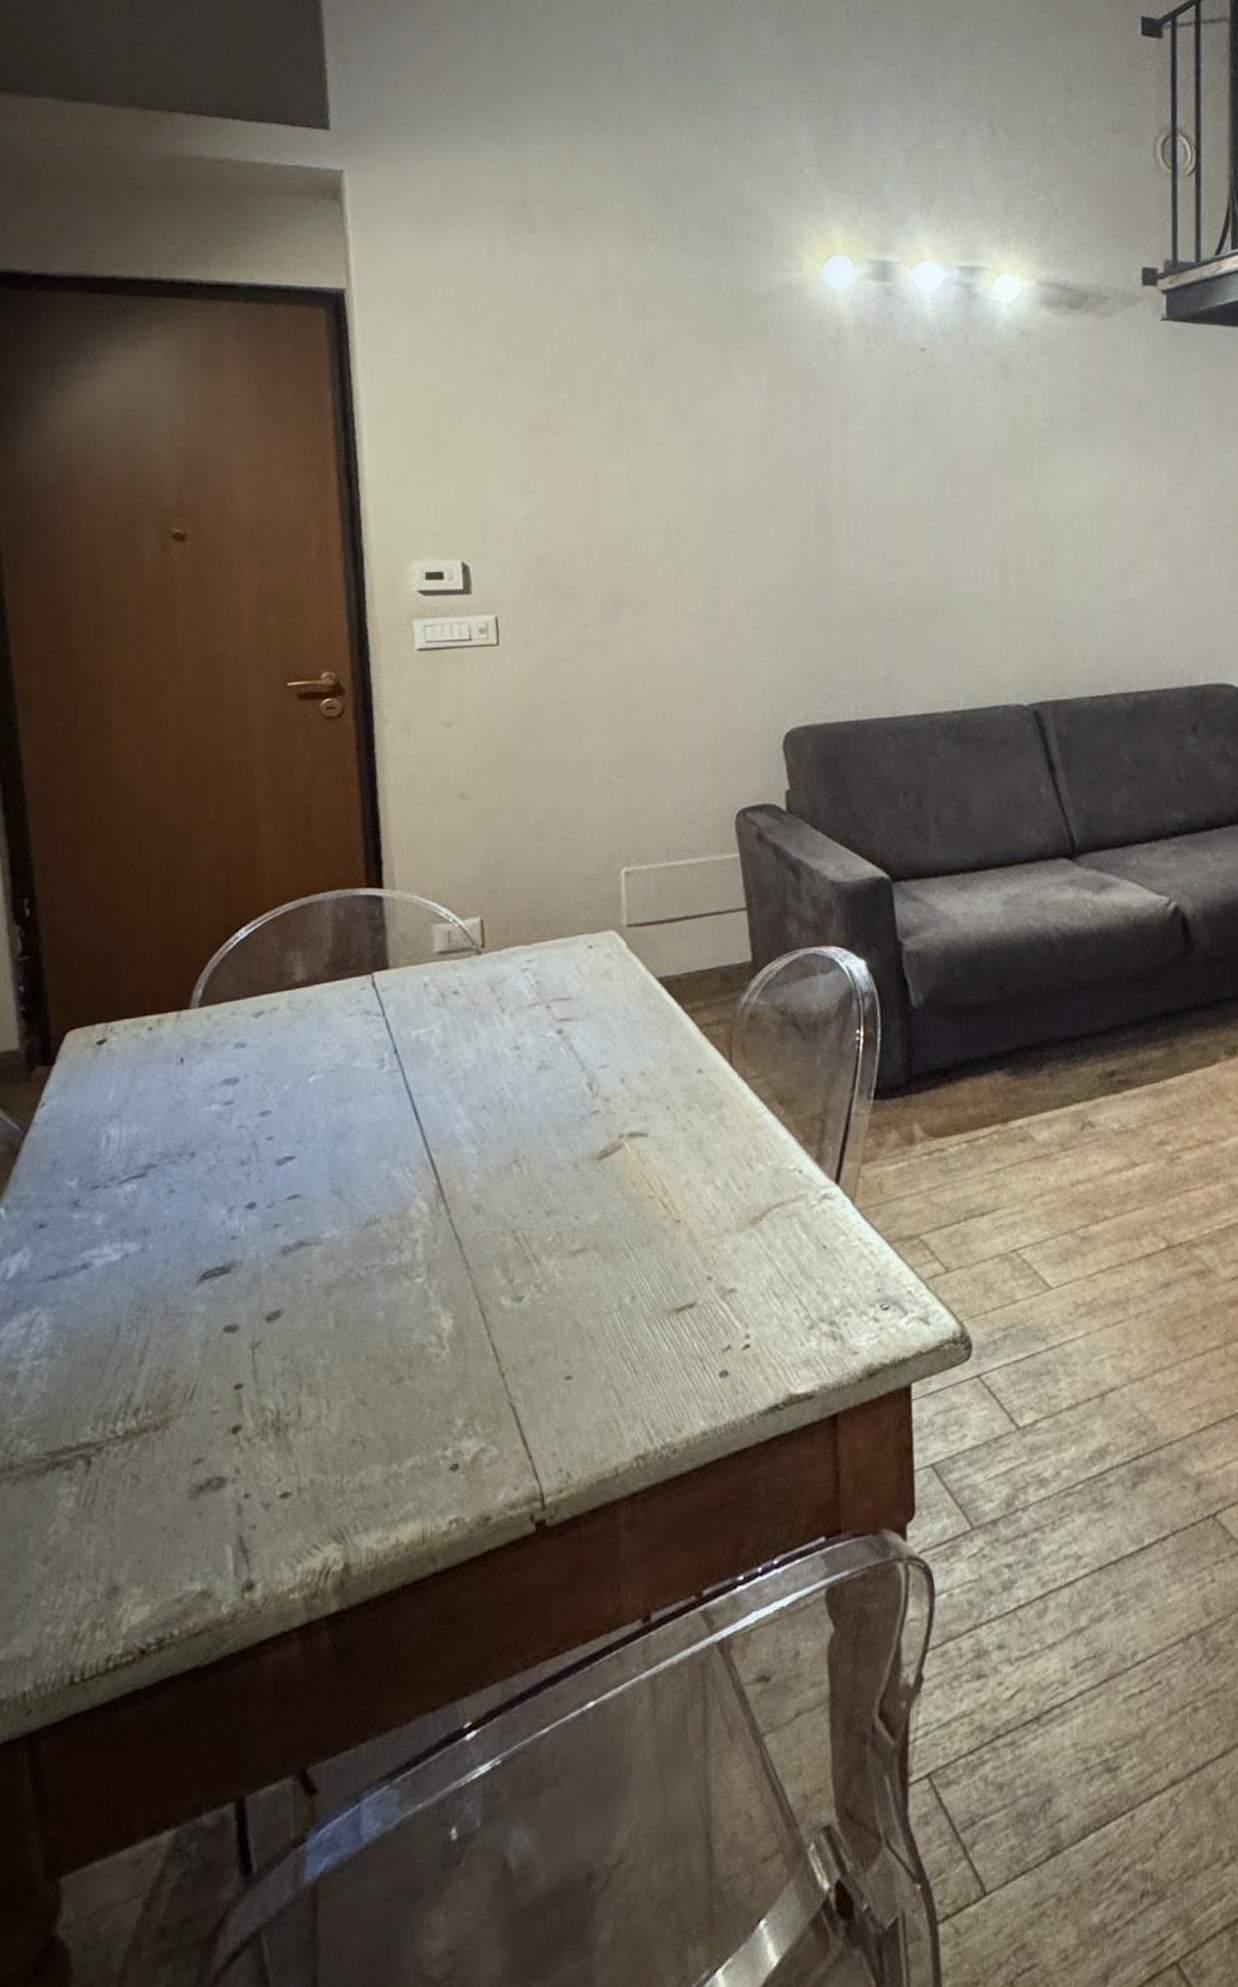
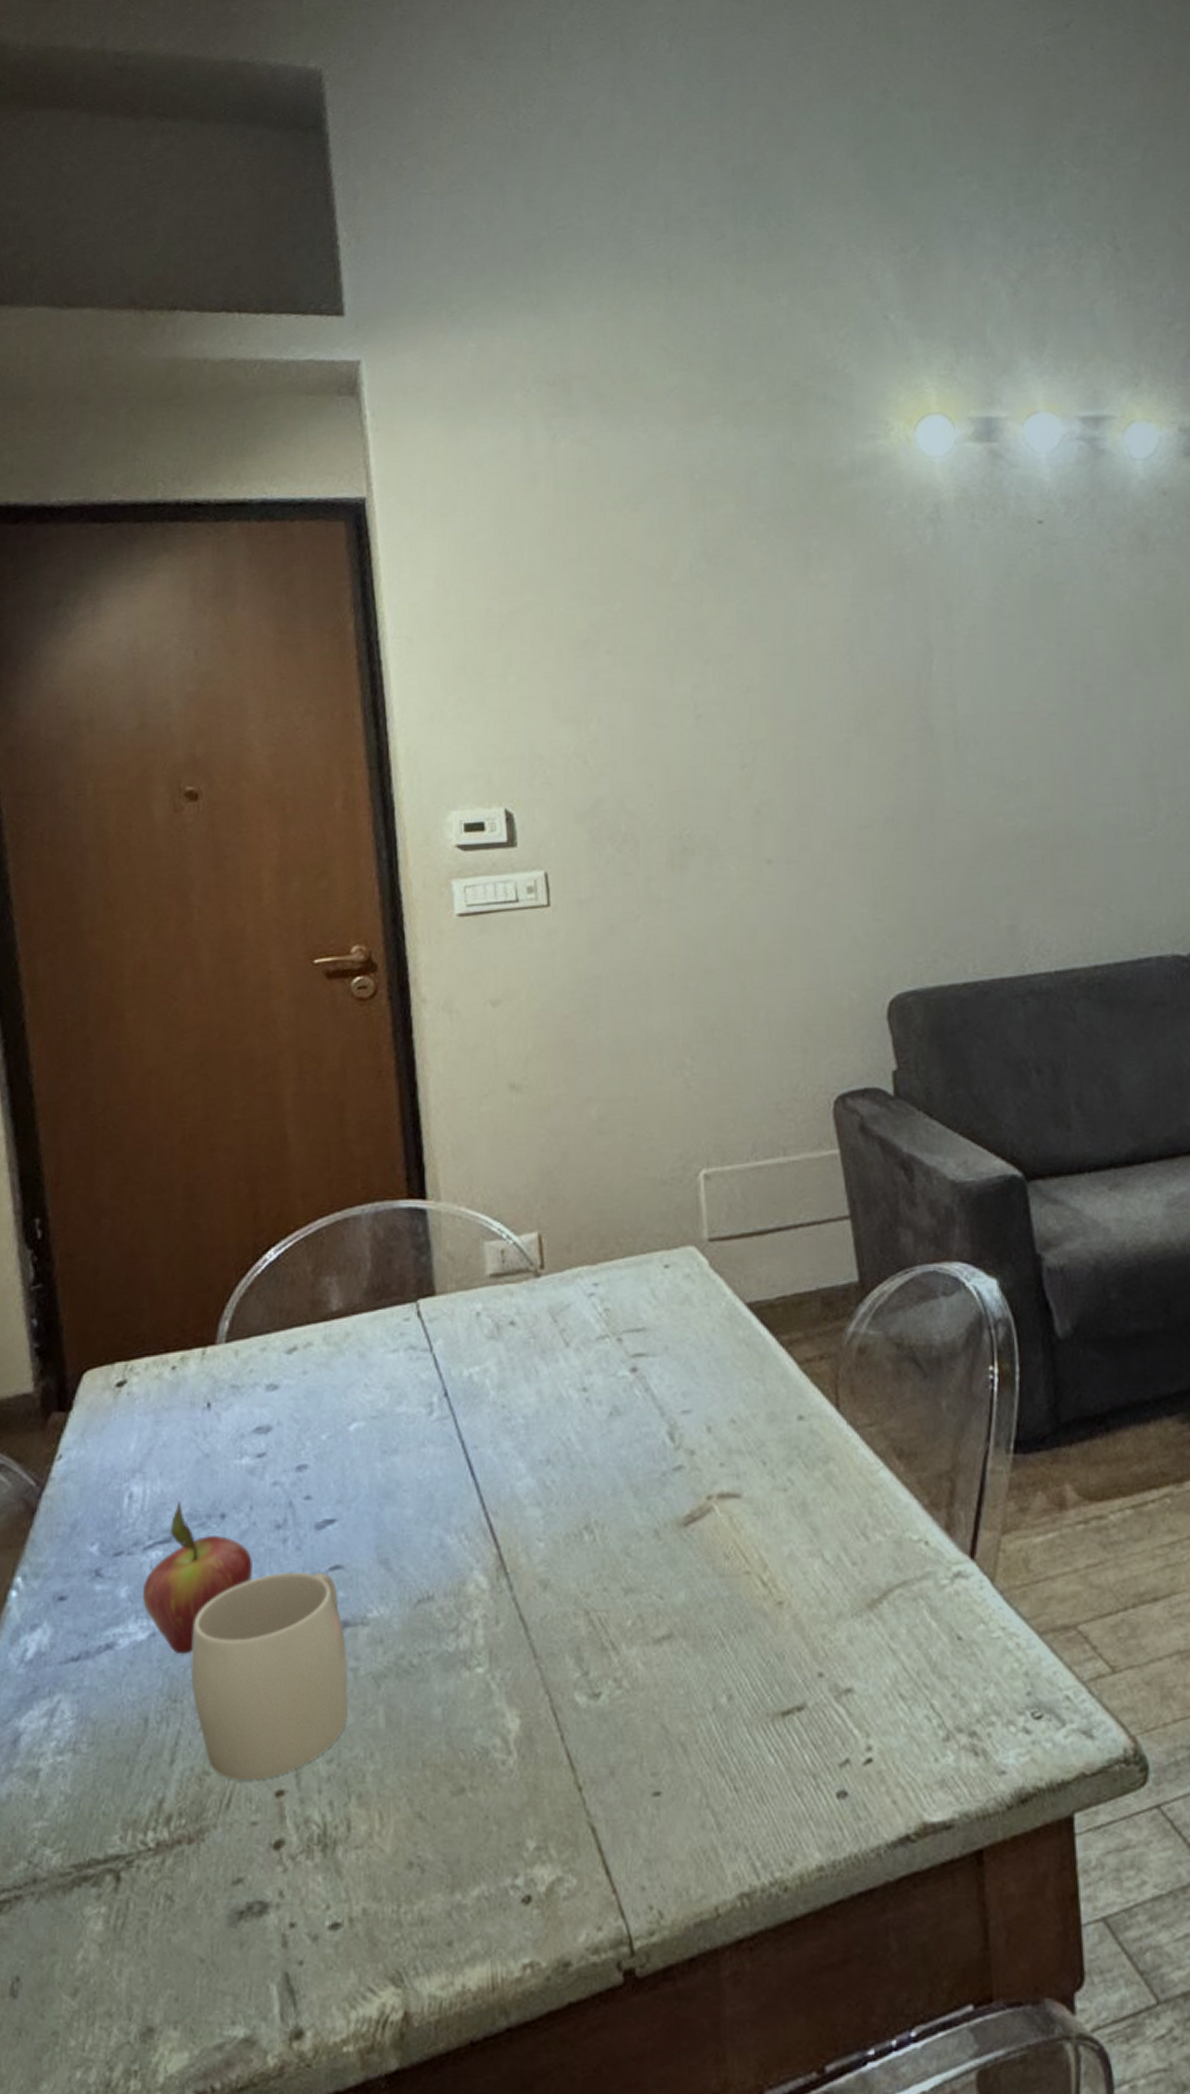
fruit: none [117,1143,219,1272] -> present [143,1502,253,1655]
mug: none [159,1201,302,1377] -> present [190,1572,348,1781]

